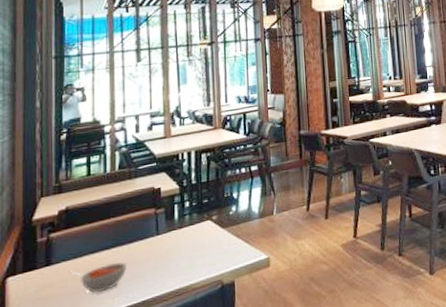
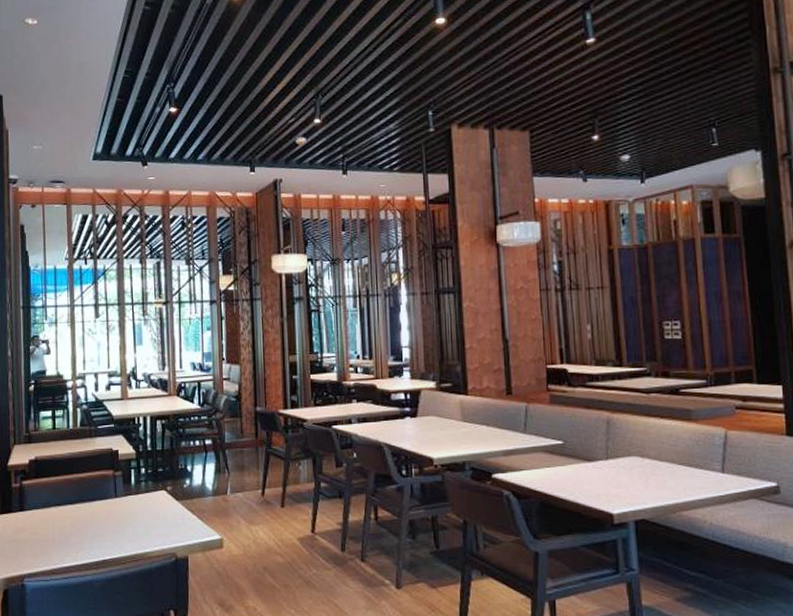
soup bowl: present [70,262,127,293] -> none [39,518,88,544]

